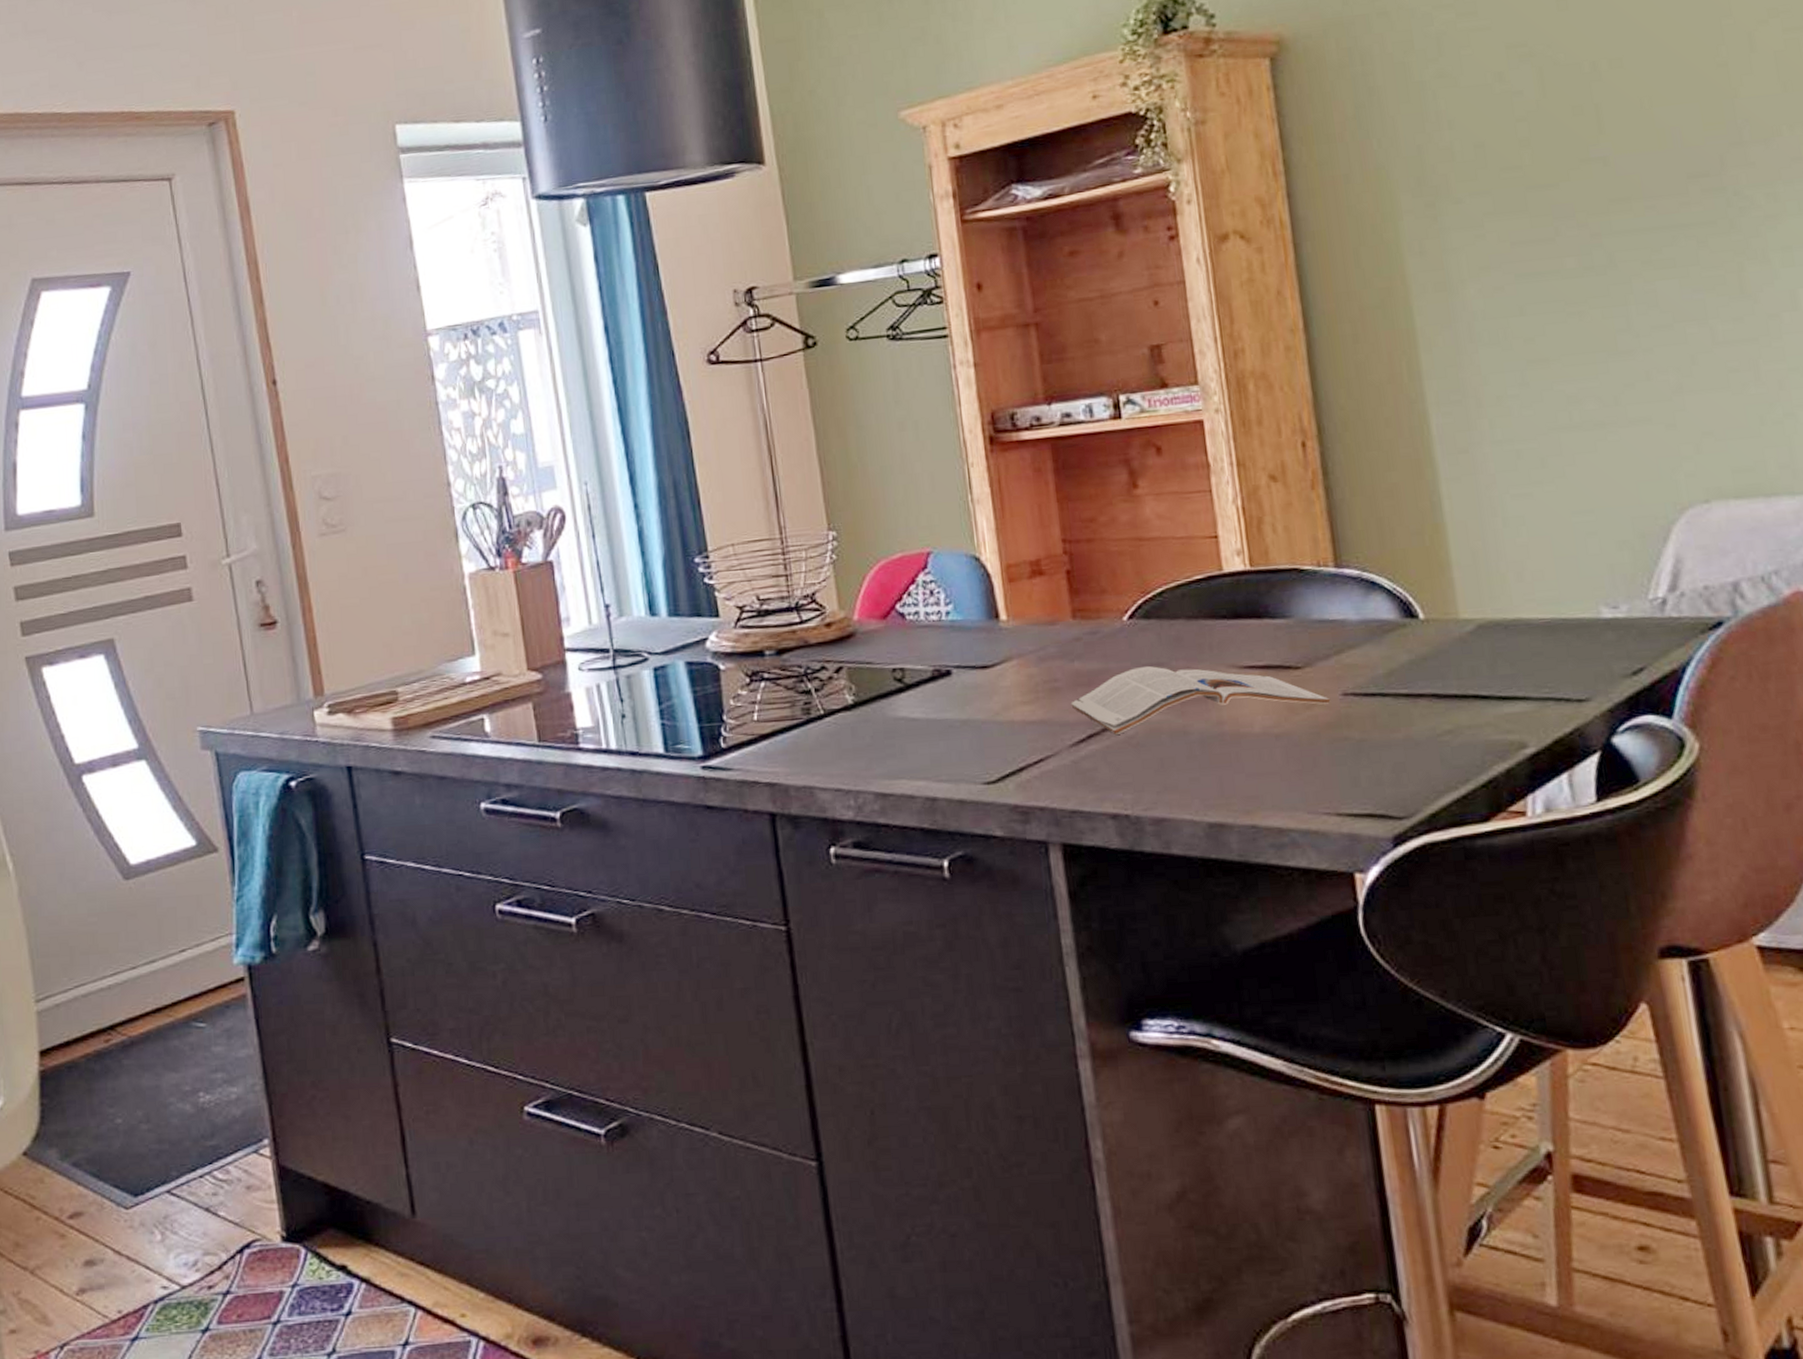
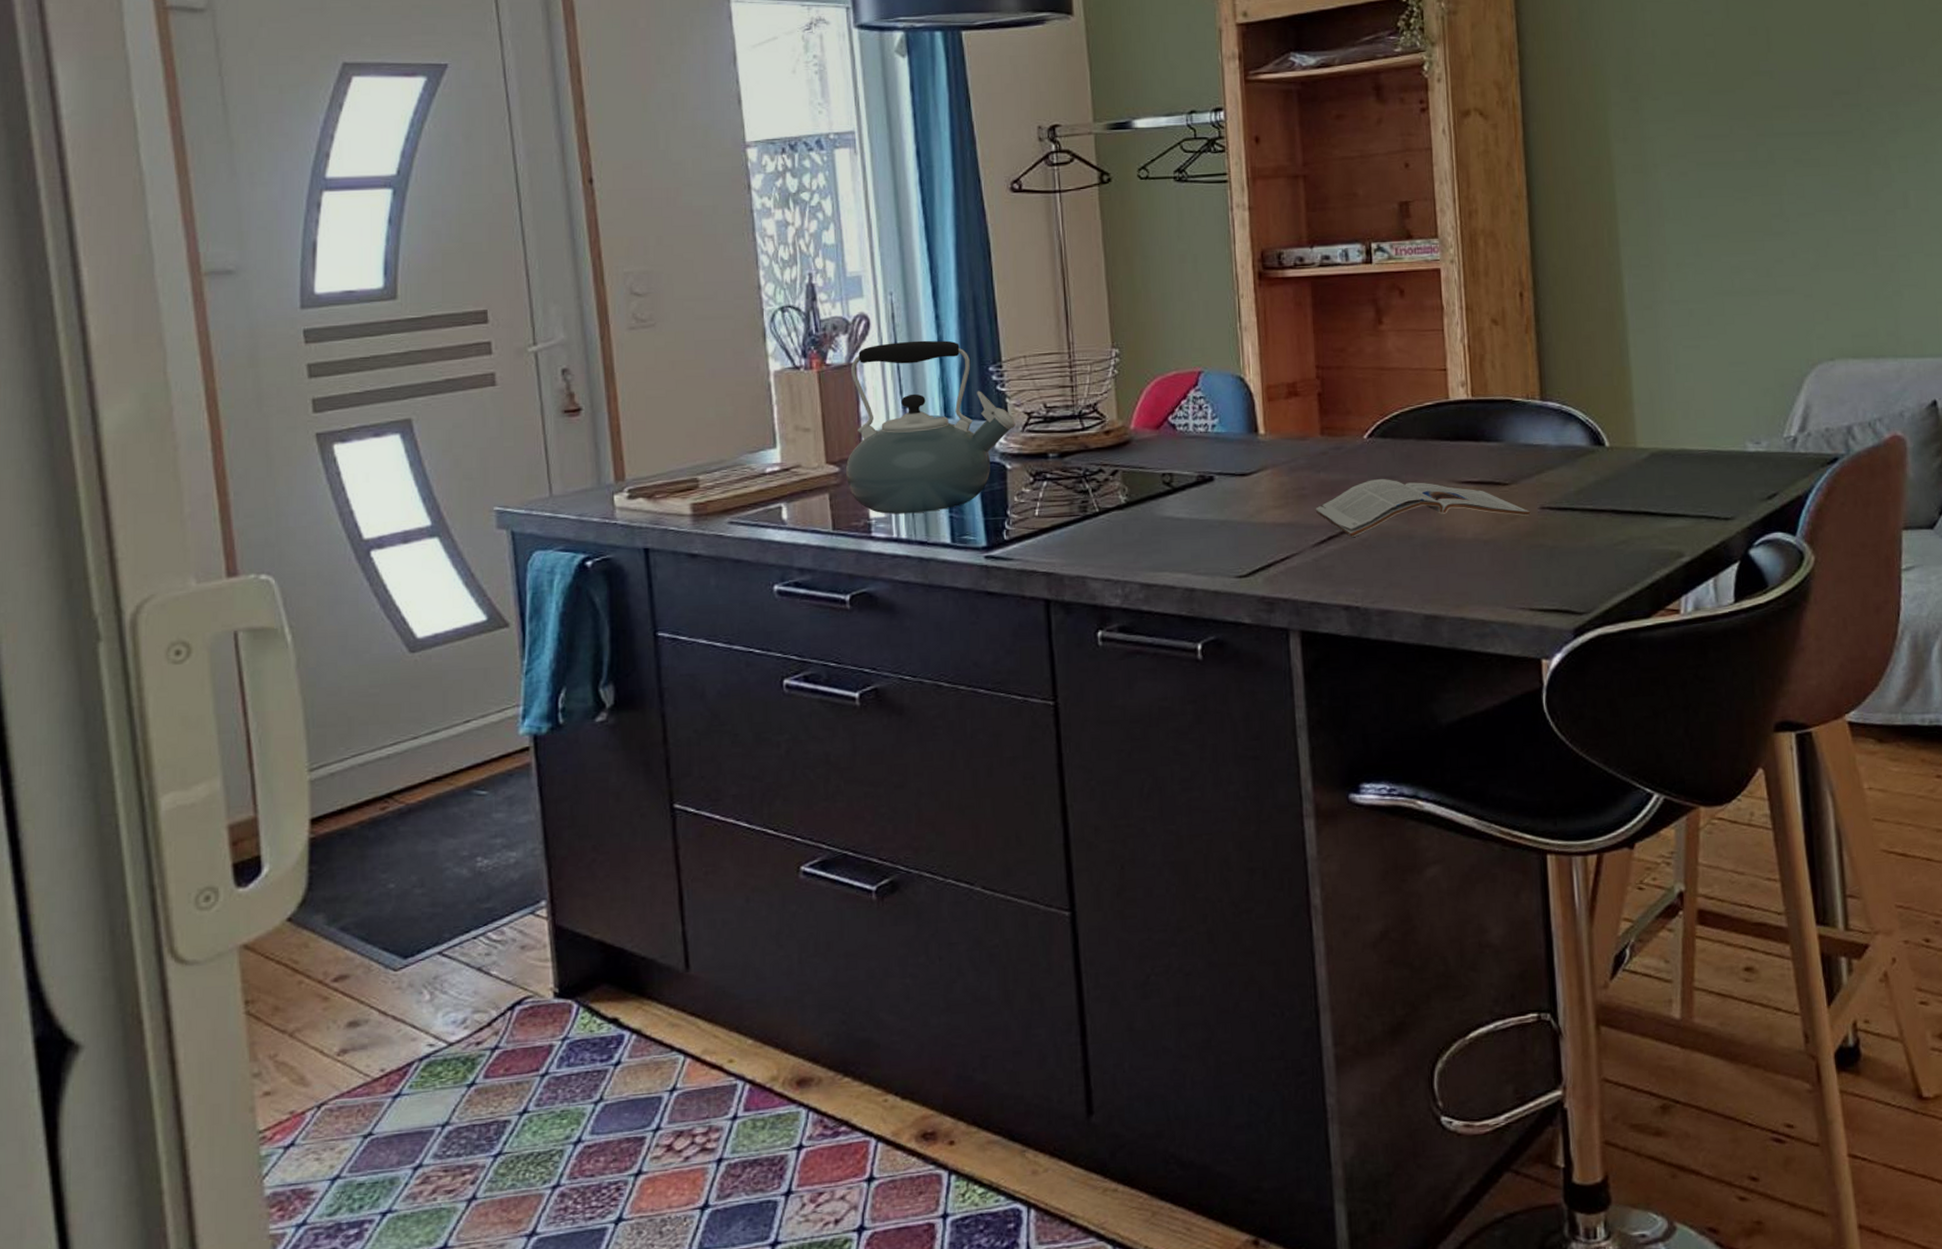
kettle: none [547,531,727,723] -> present [846,340,1016,514]

